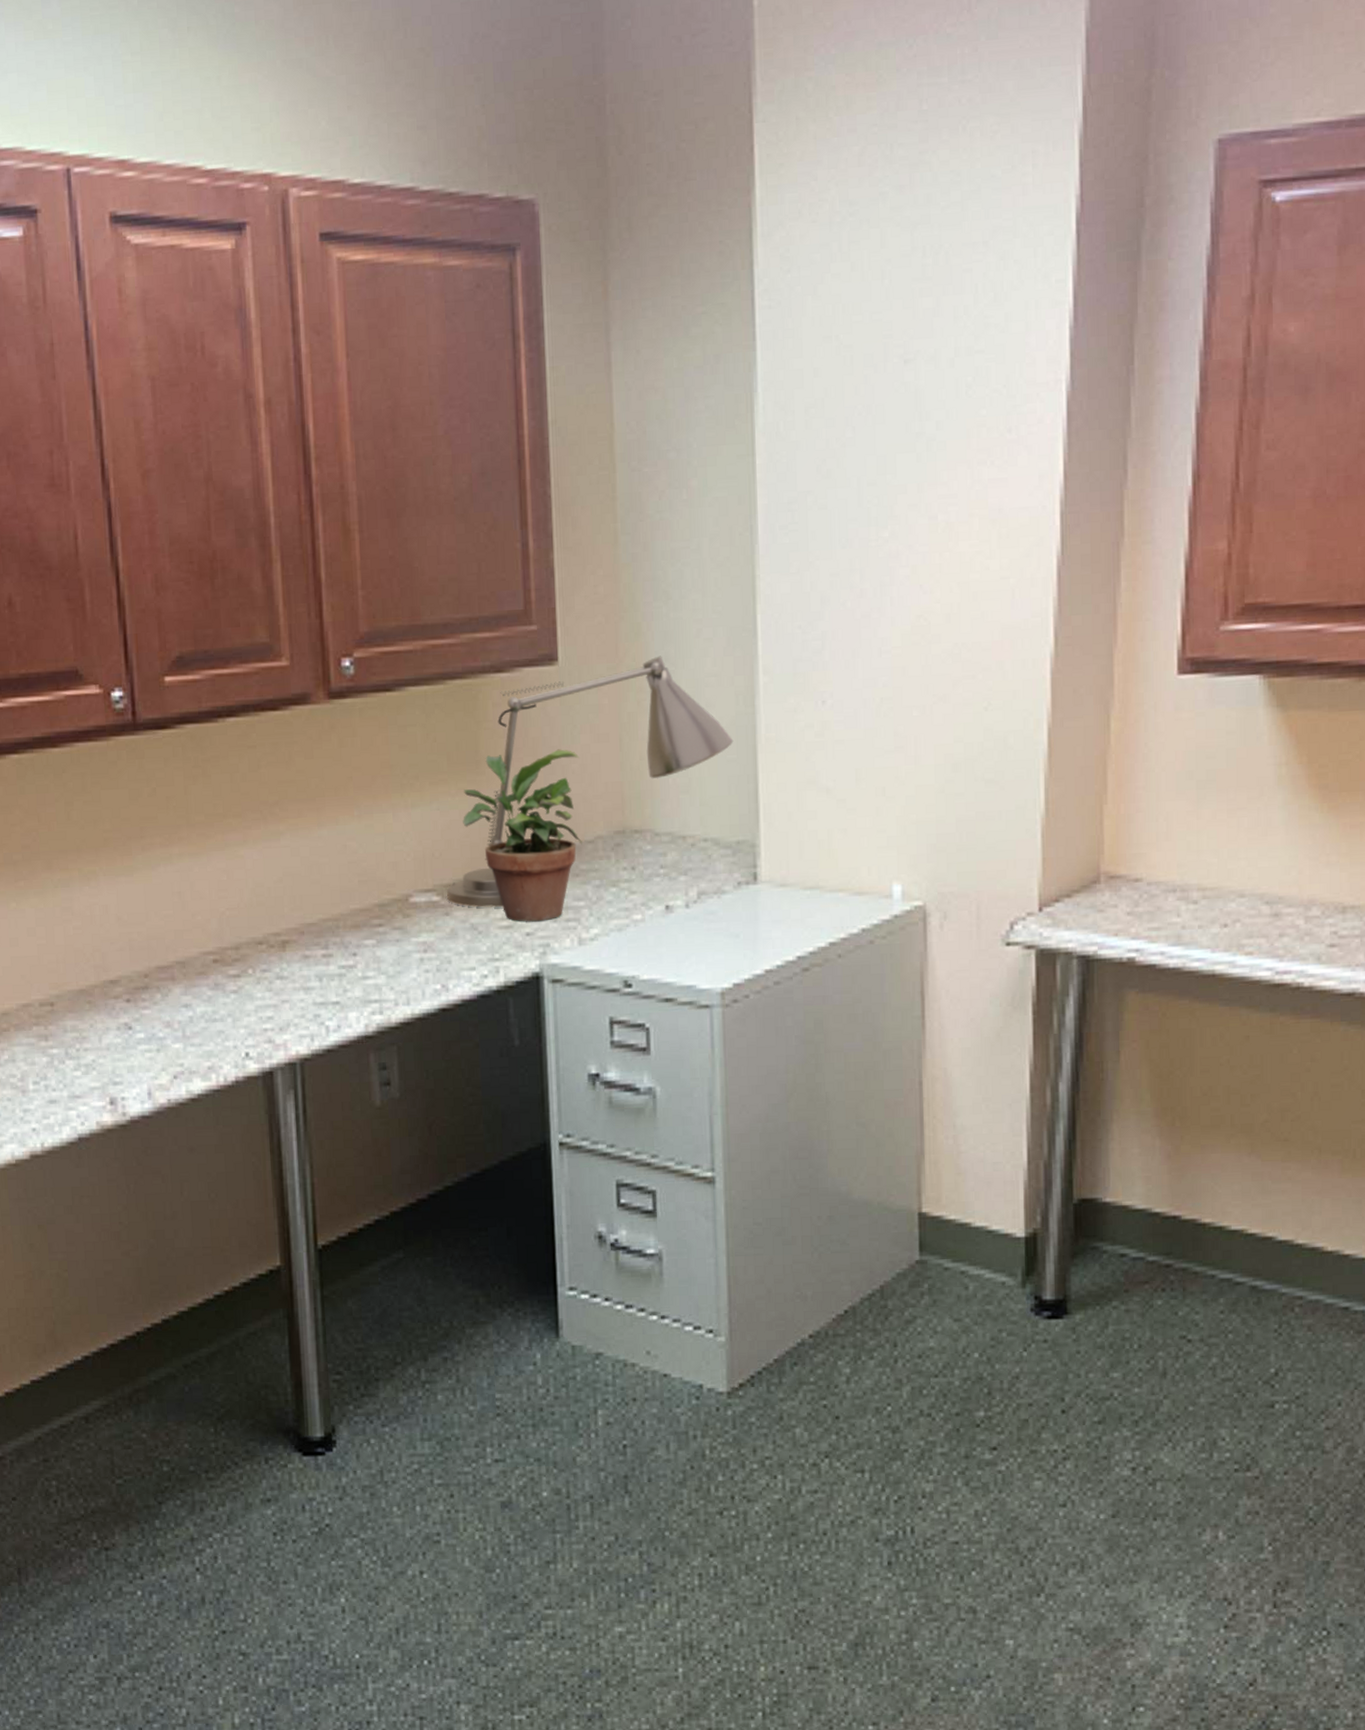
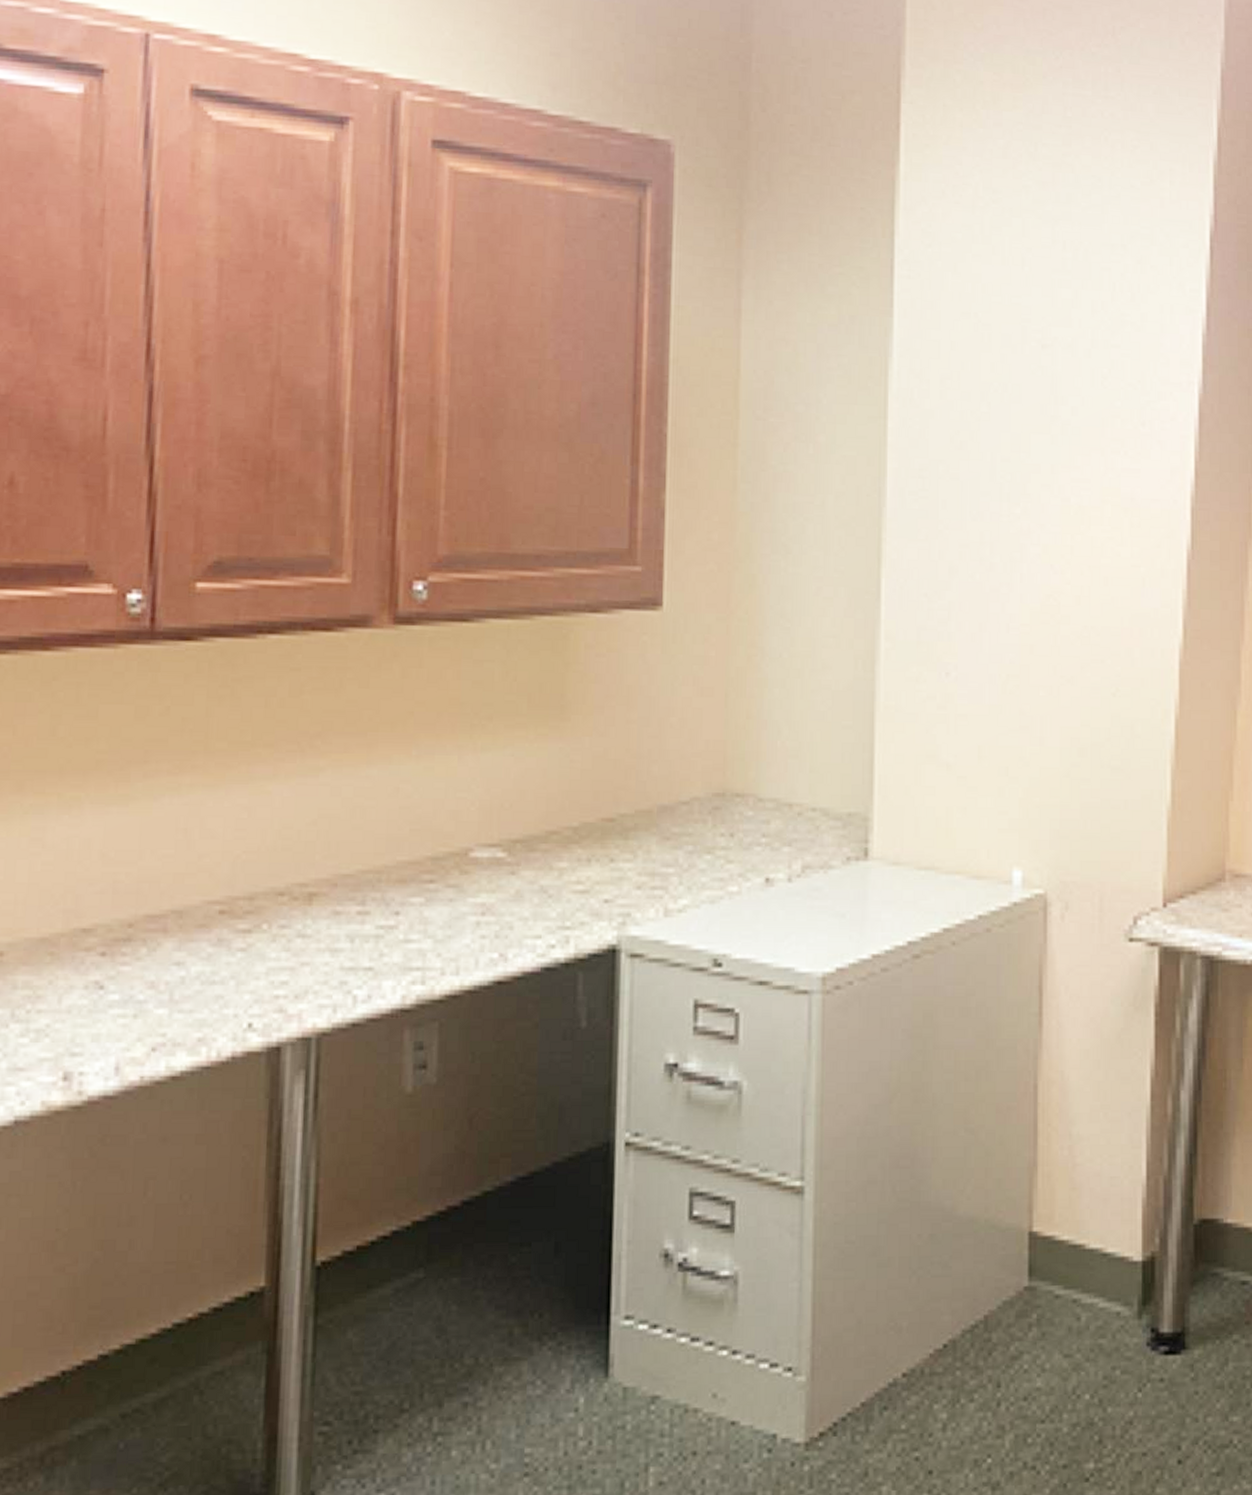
desk lamp: present [447,656,734,908] -> none [515,611,850,870]
potted plant: present [463,749,582,922] -> none [540,700,678,888]

